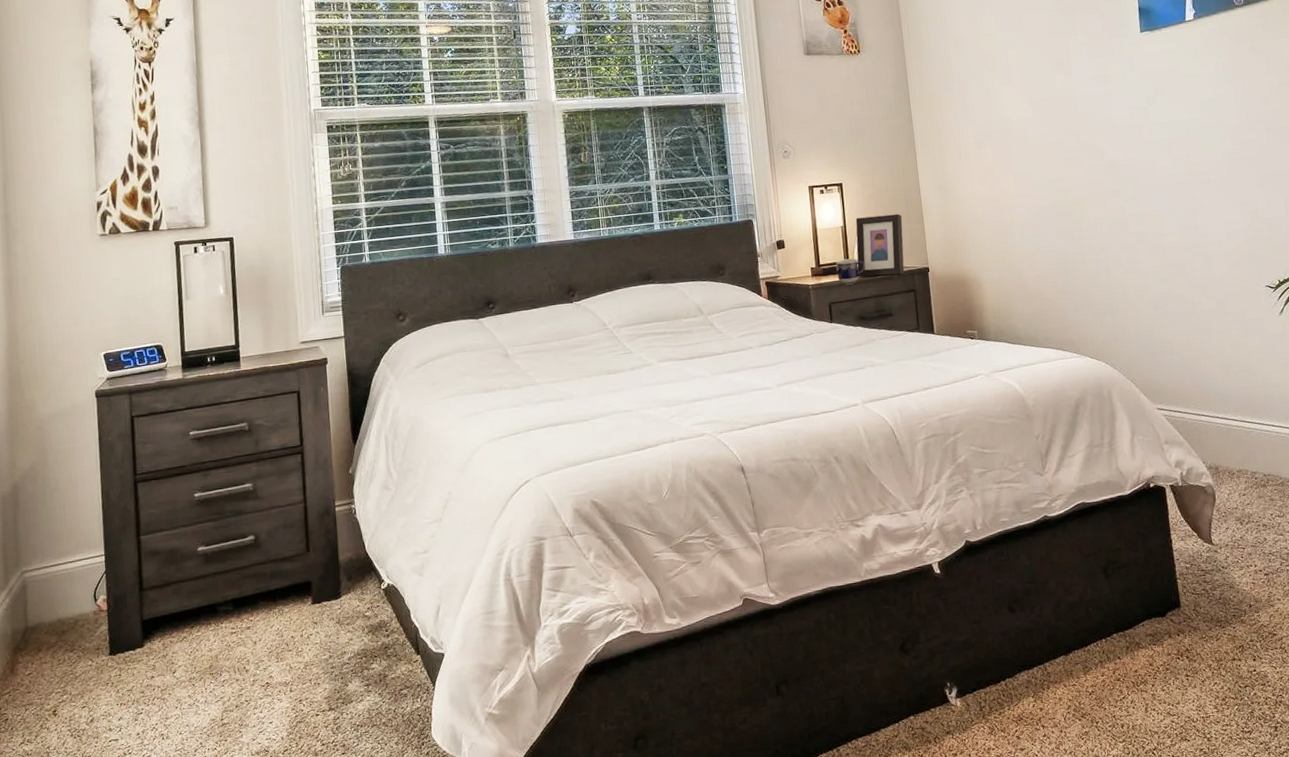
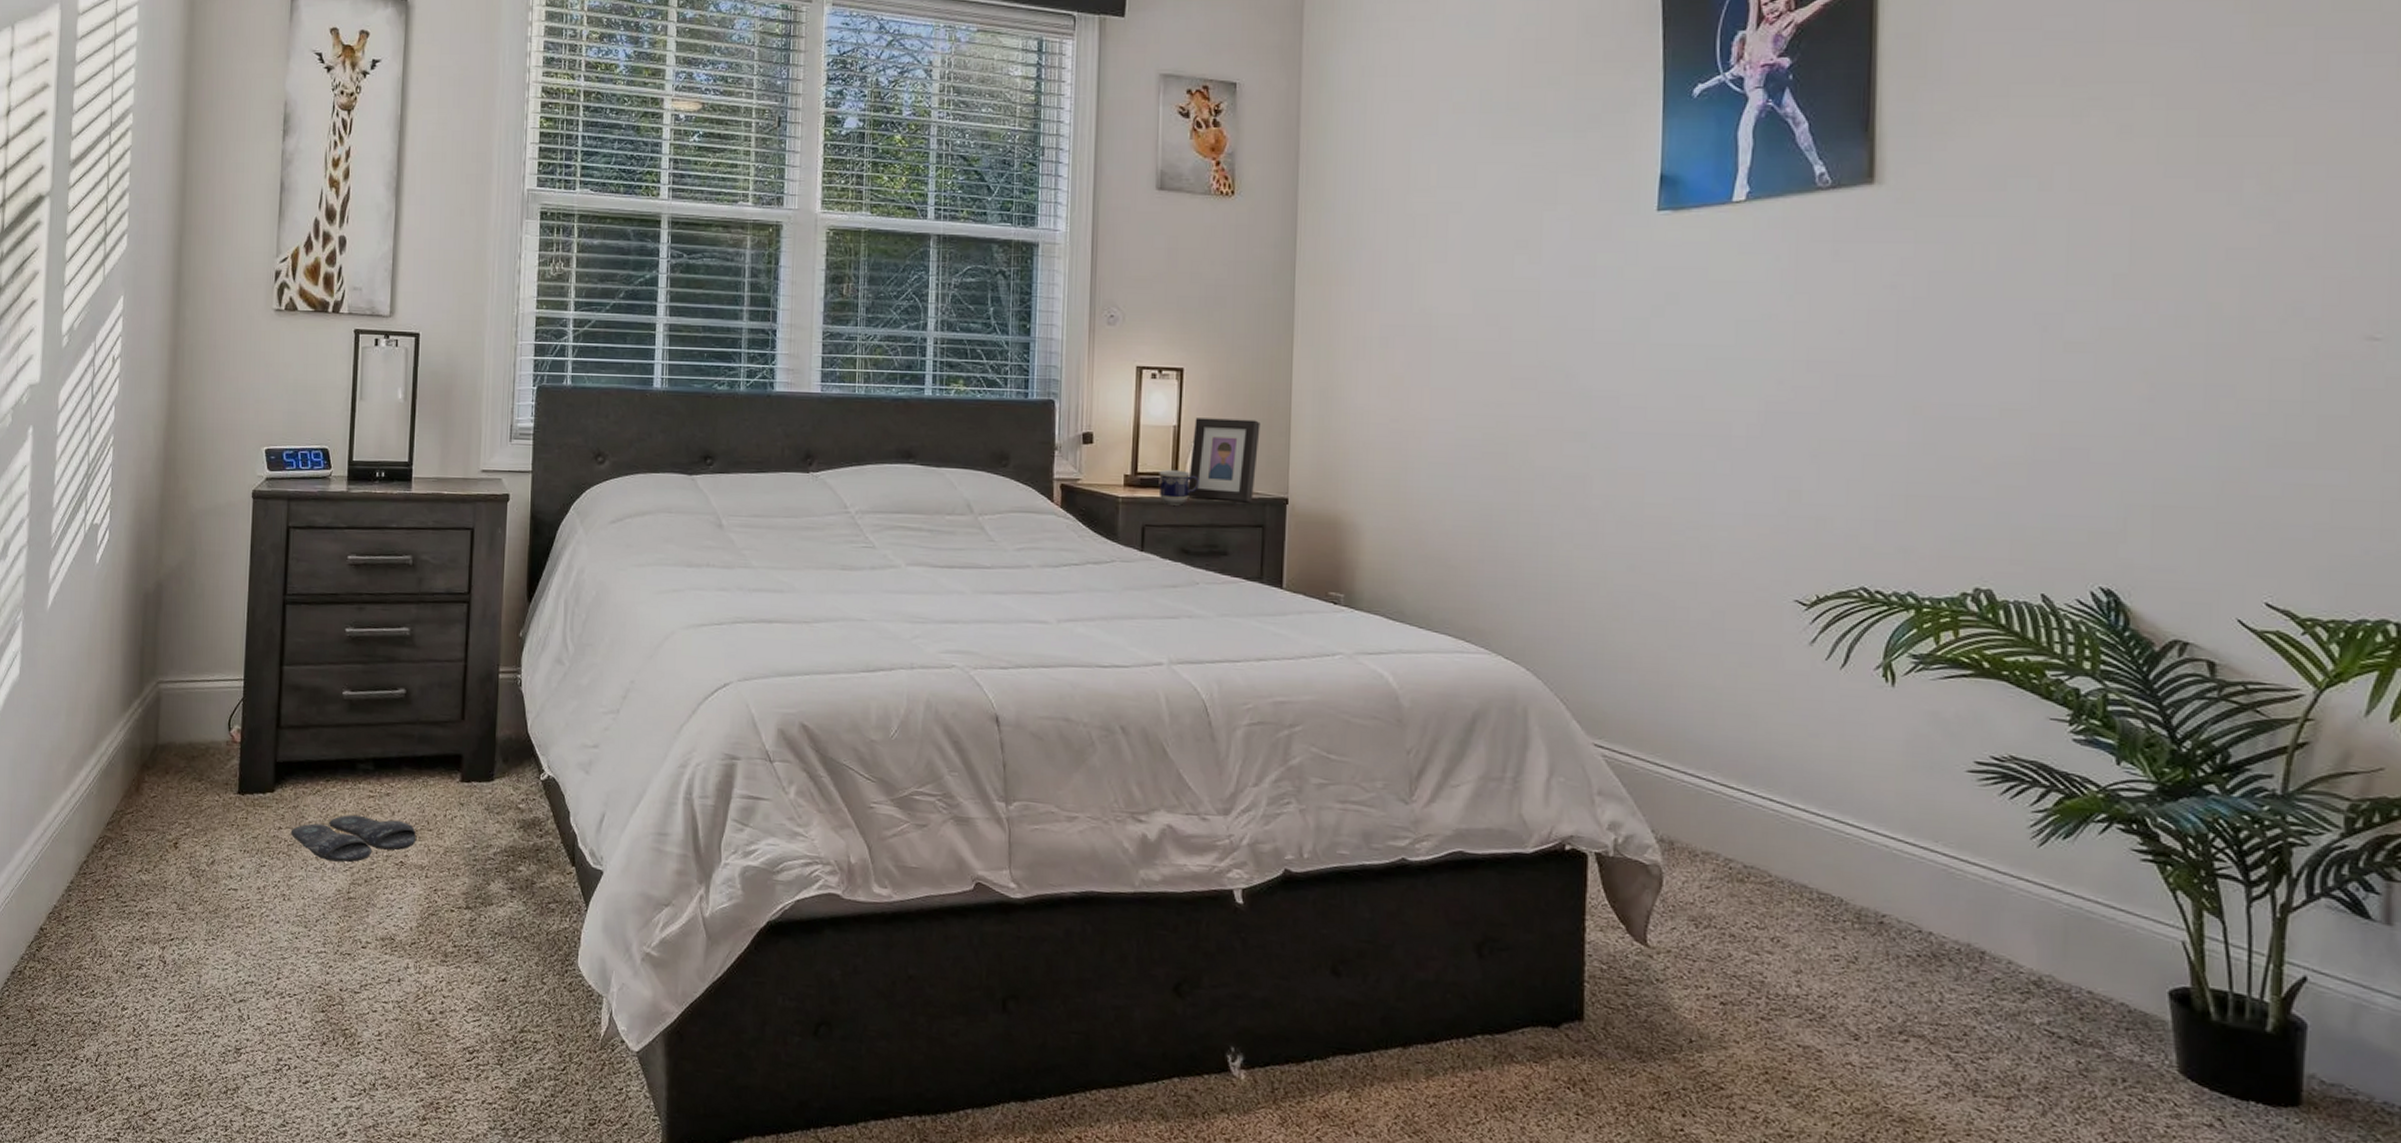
slippers: none [162,648,278,696] -> present [290,814,416,862]

